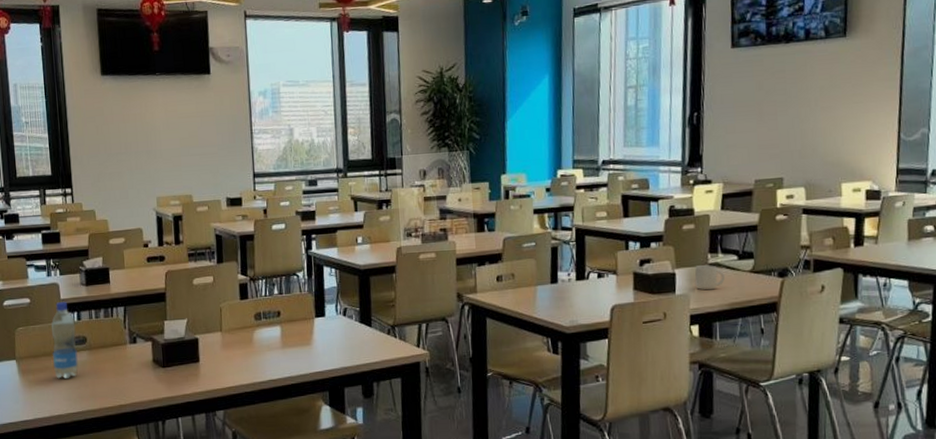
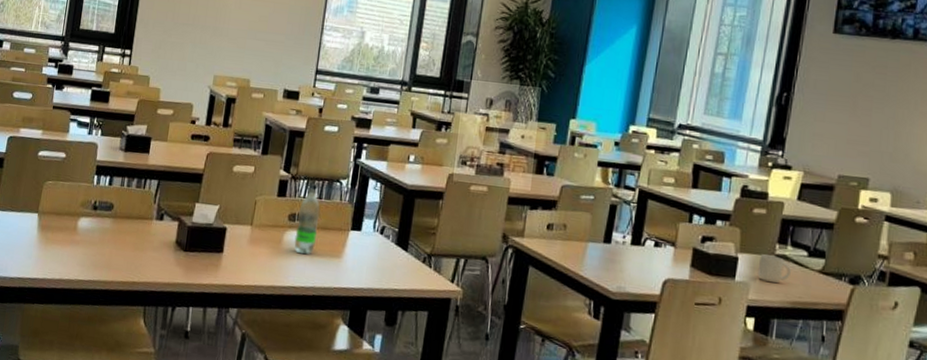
bottle: present [51,302,79,380] -> none [74,163,106,244]
bottle: none [262,287,285,349] -> present [294,189,321,255]

